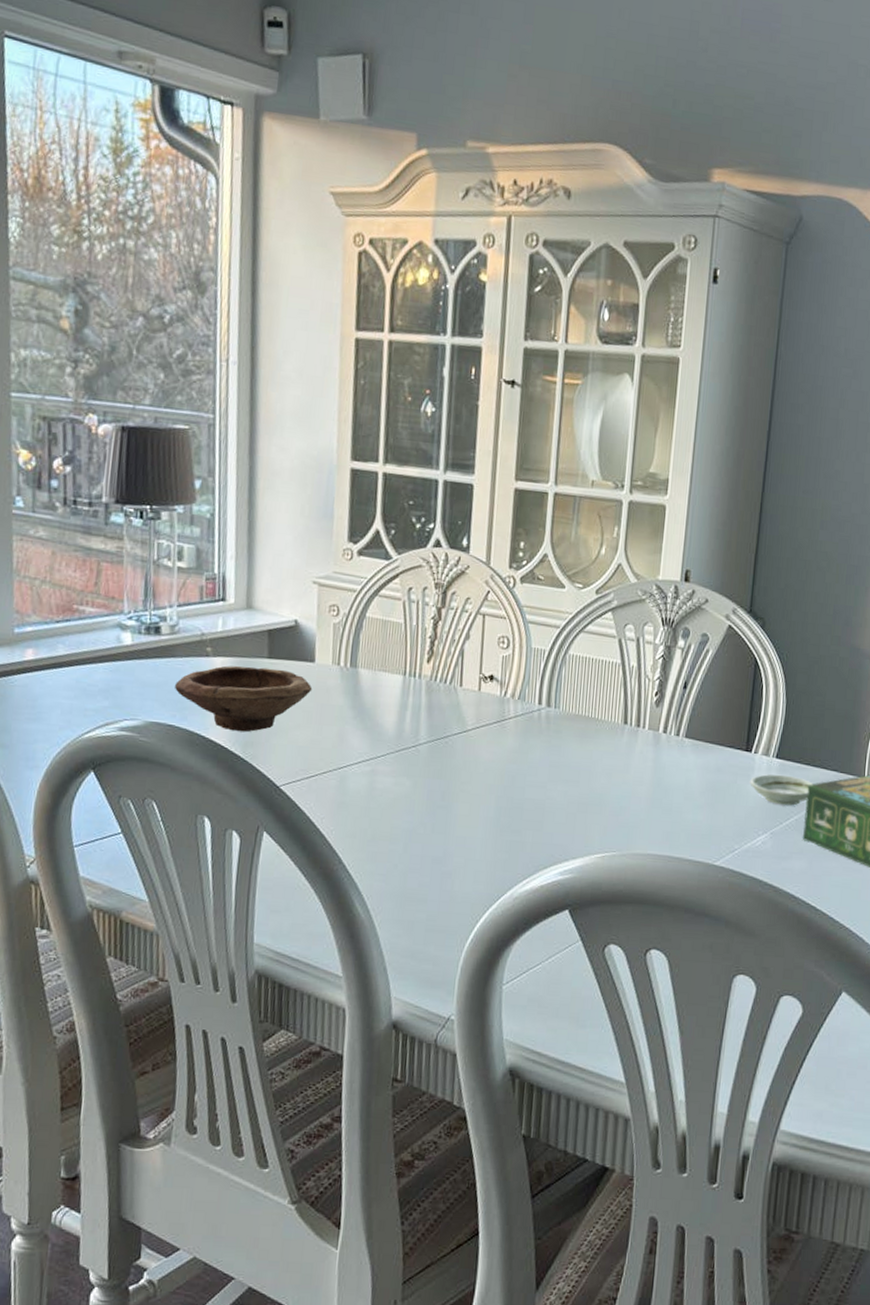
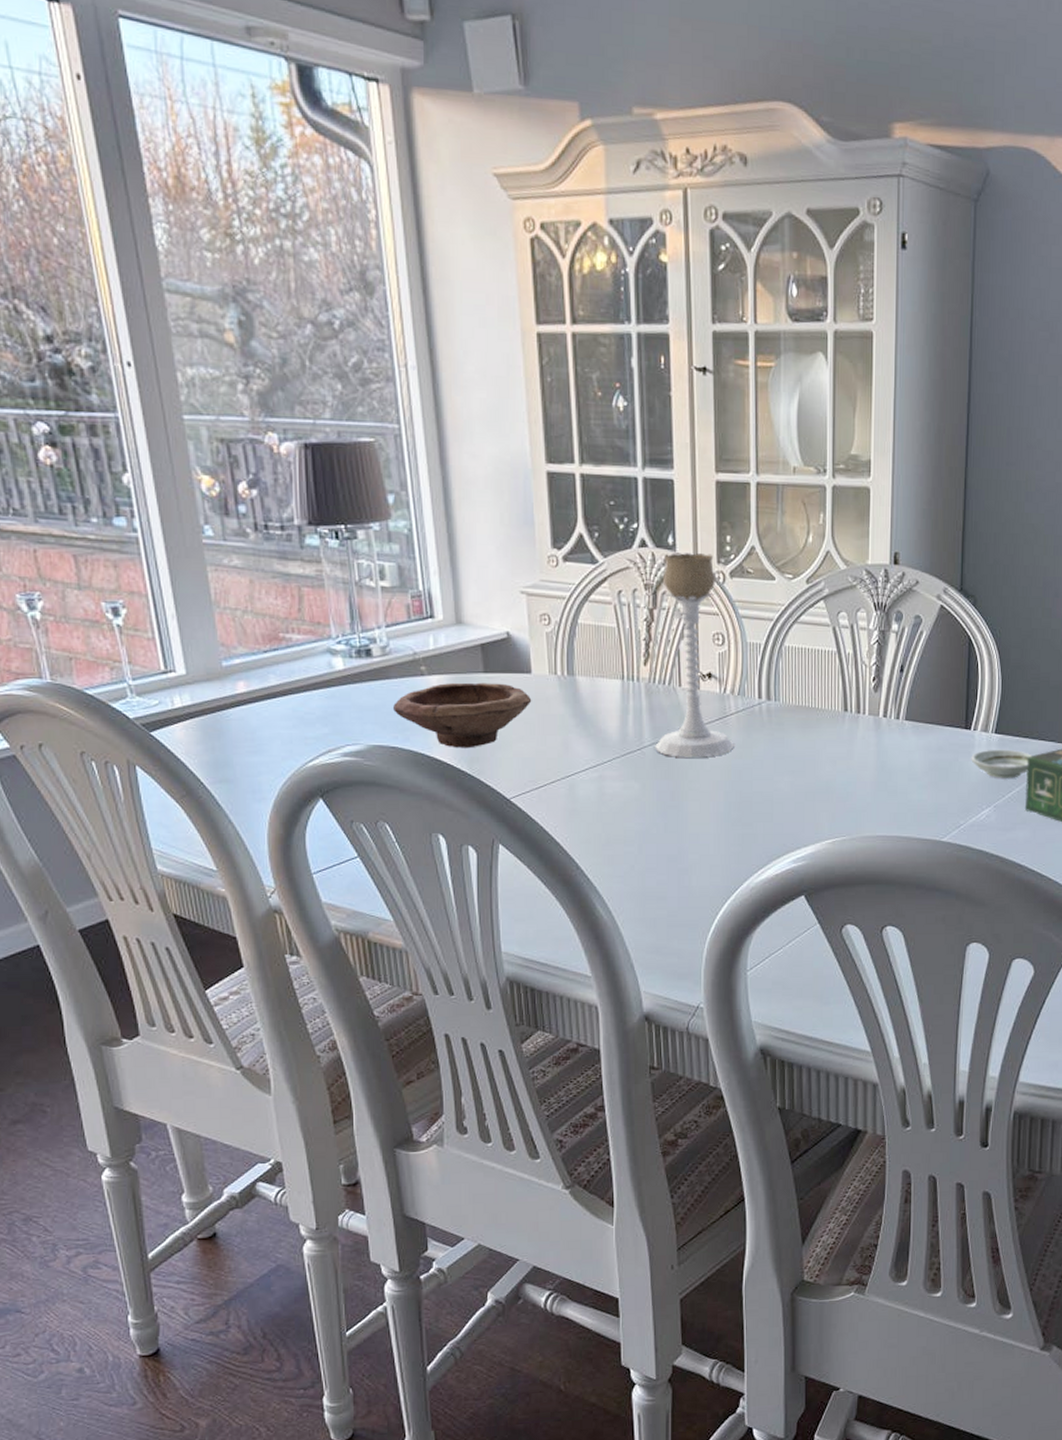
candle holder: none [430,554,510,759] -> present [655,553,734,758]

